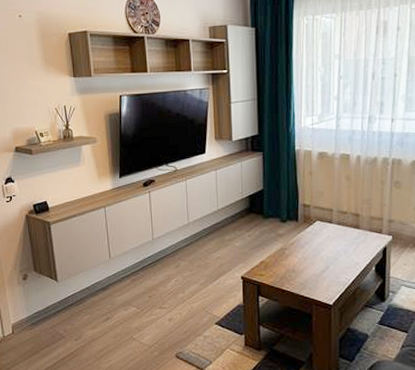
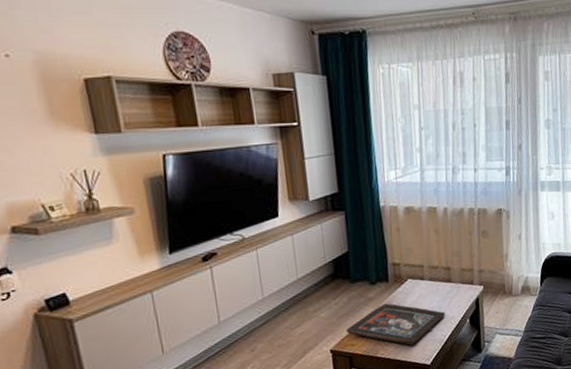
religious icon: none [256,241,351,283] -> present [345,303,445,345]

